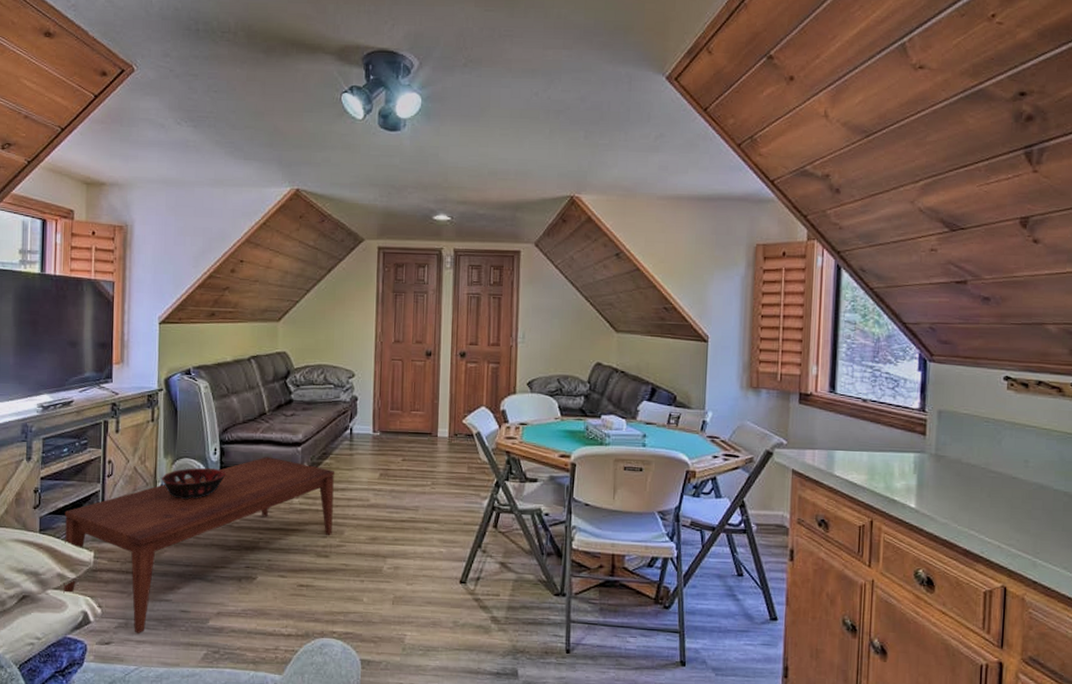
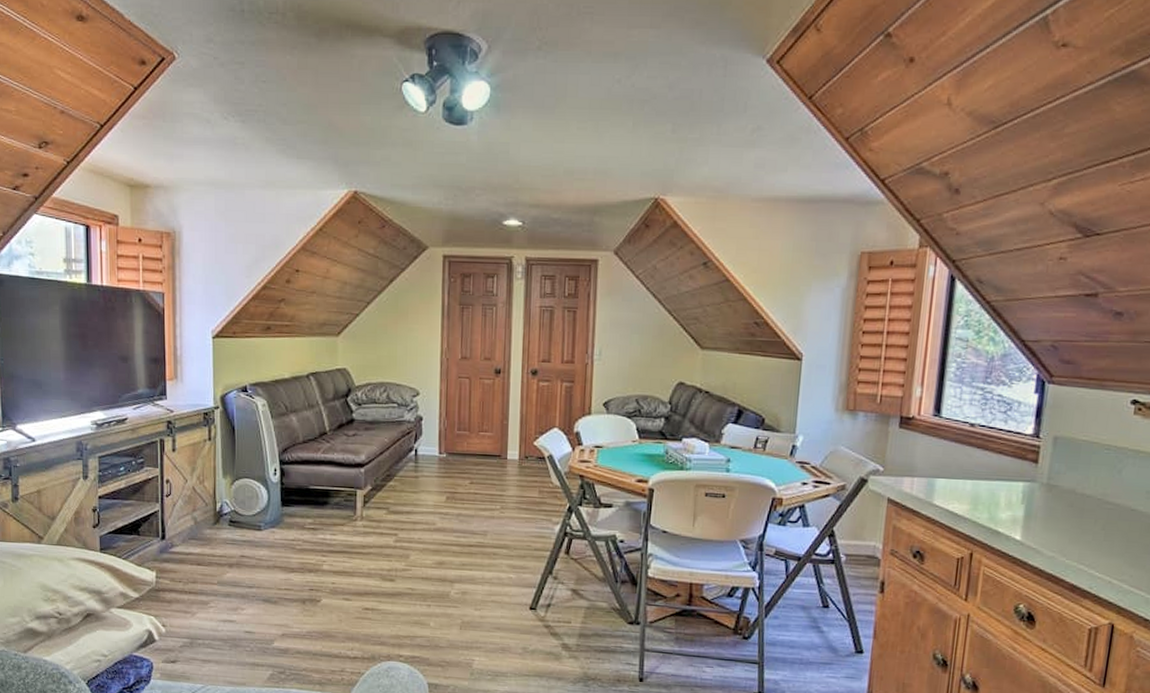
coffee table: present [63,457,335,633] -> none [124,478,400,653]
decorative bowl: present [162,467,226,499] -> none [221,488,287,520]

